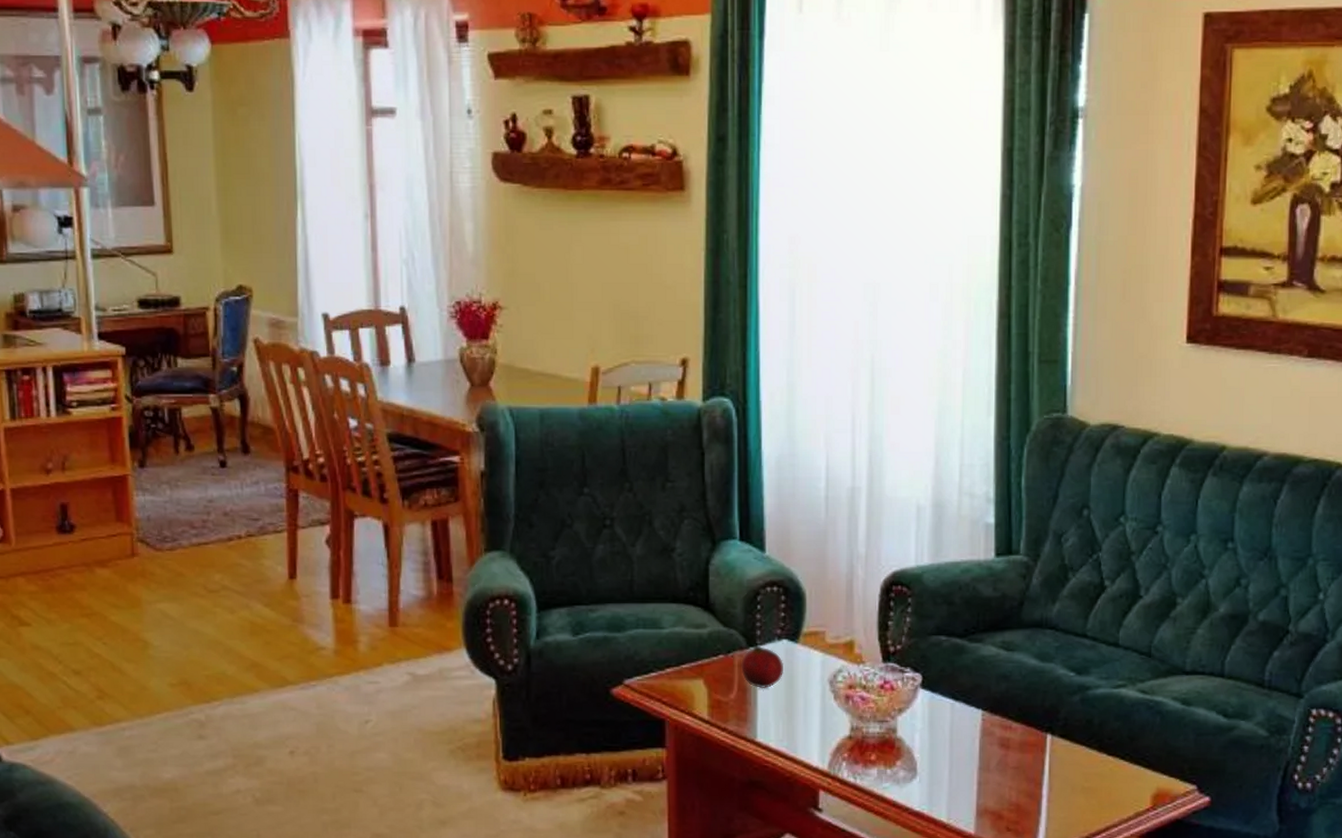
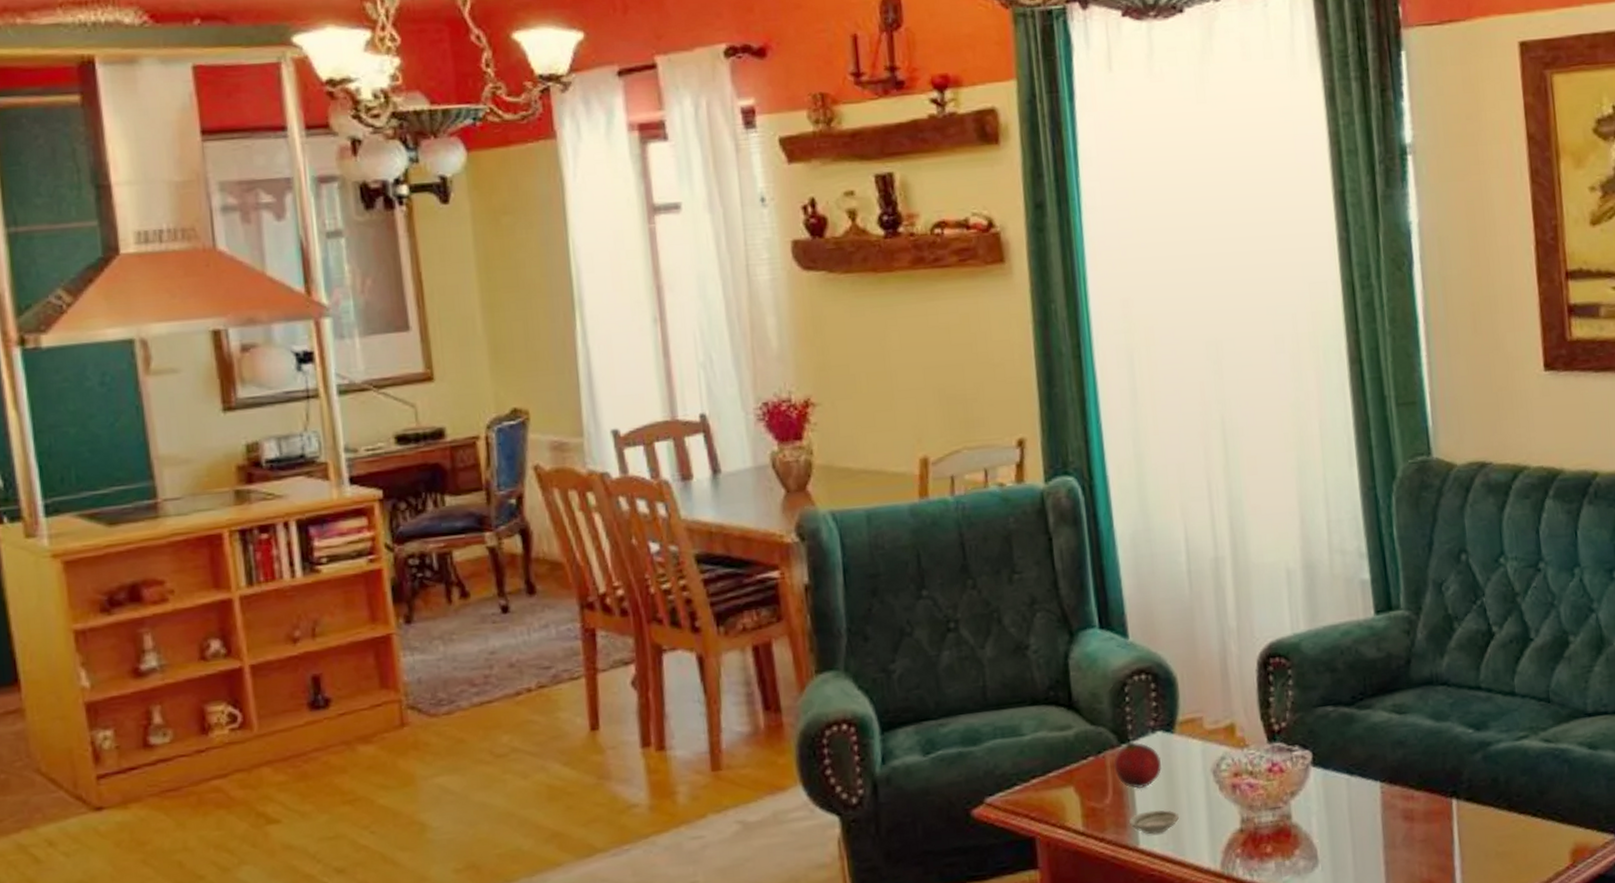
saucer: none [750,709,796,731] -> present [1129,810,1180,835]

